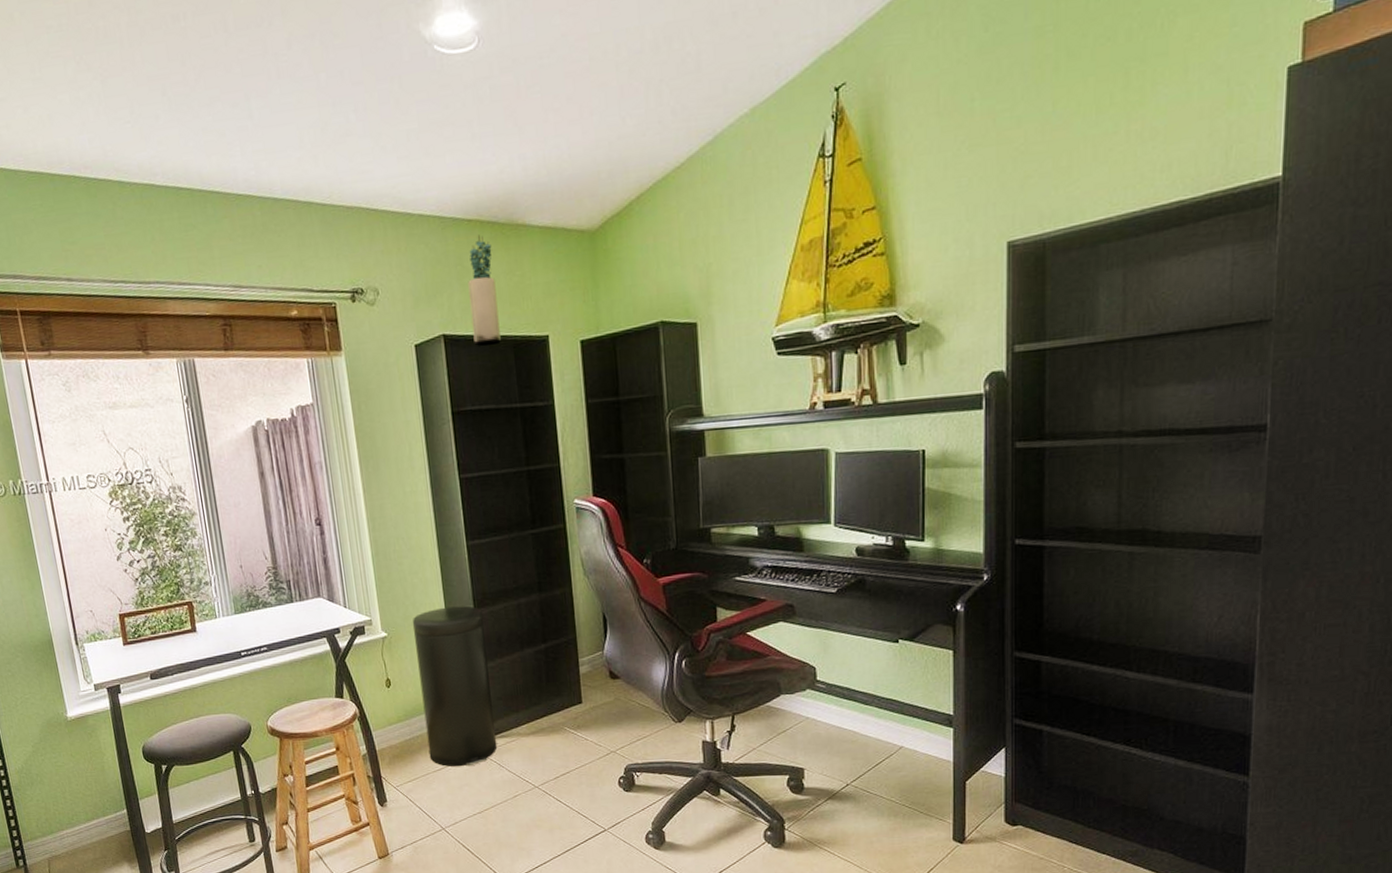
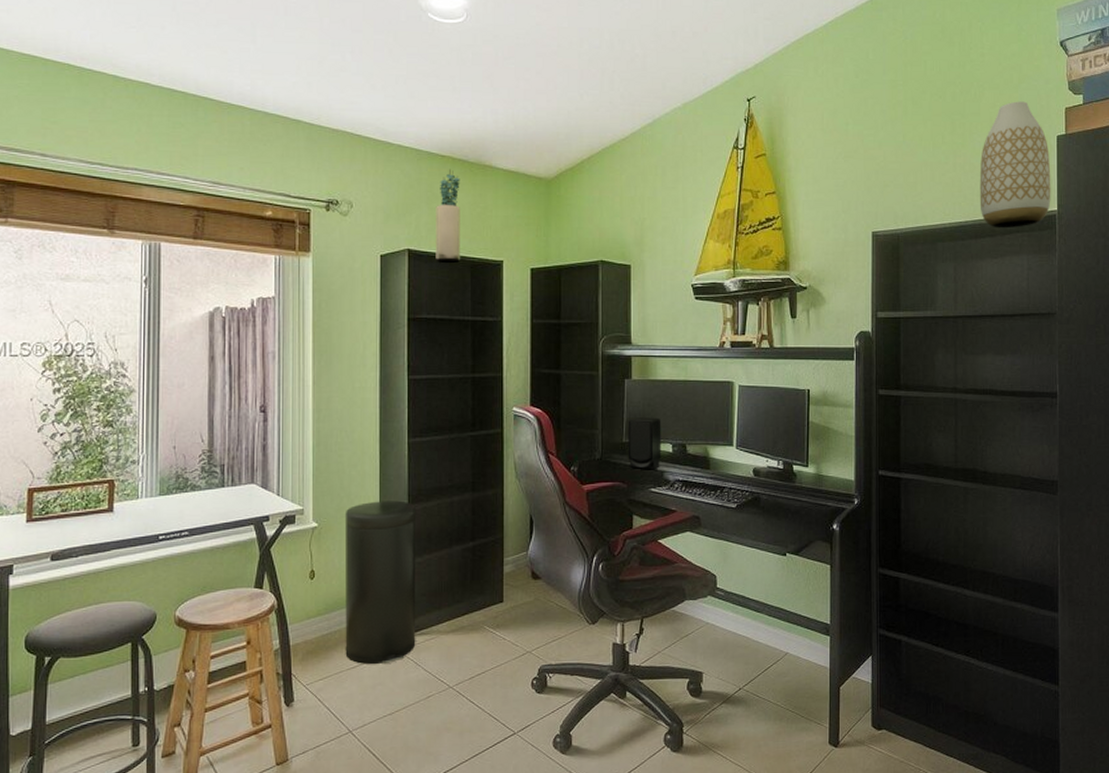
speaker: none [704,498,746,557] -> present [628,417,662,470]
vase: none [1163,23,1275,214] -> present [979,101,1051,229]

